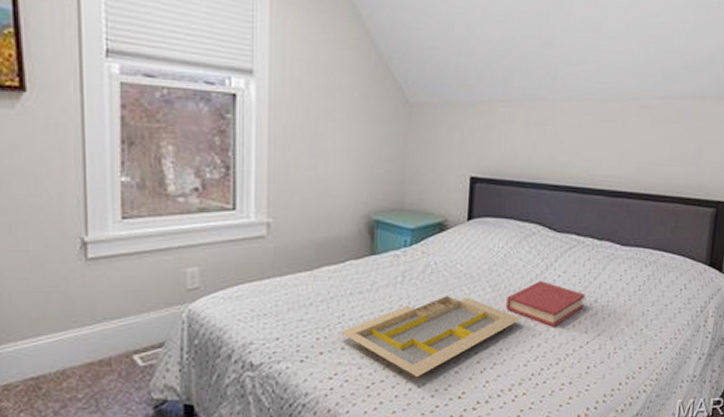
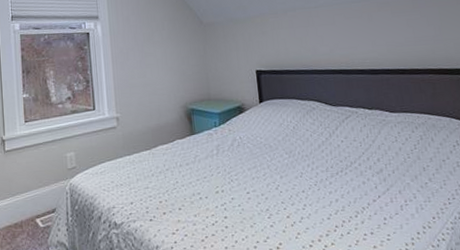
serving tray: present [340,296,521,378] -> none [176,163,317,232]
hardback book: present [506,280,585,327] -> none [302,145,369,184]

